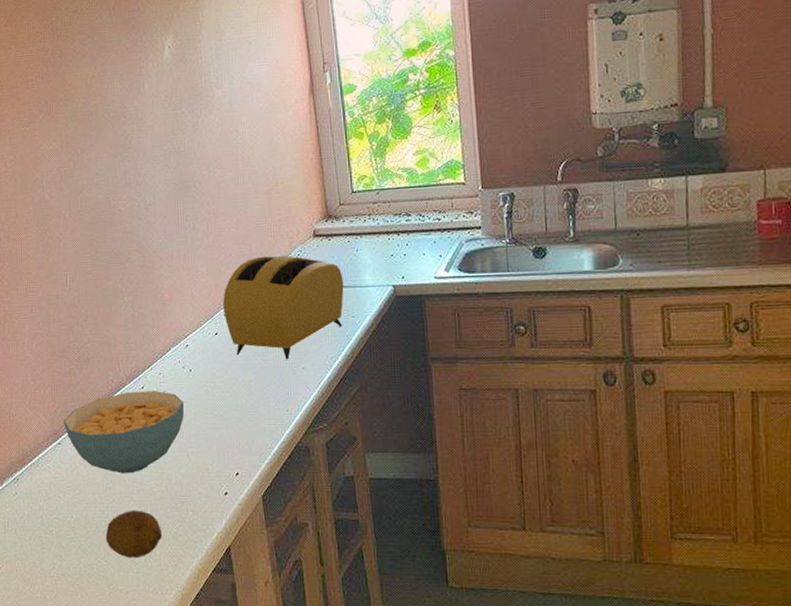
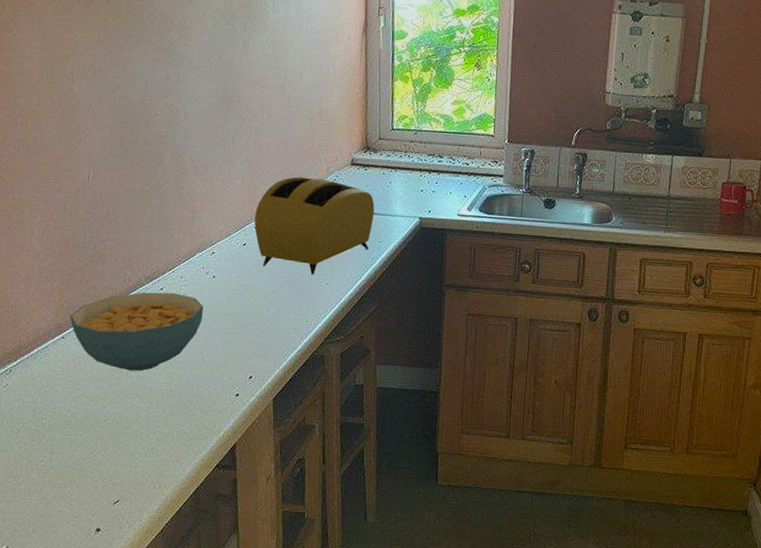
fruit: present [105,510,163,558] -> none [104,406,167,453]

